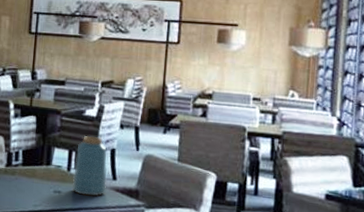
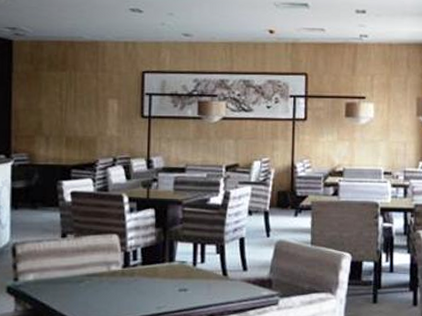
vase: present [72,135,107,197] -> none [199,225,238,291]

